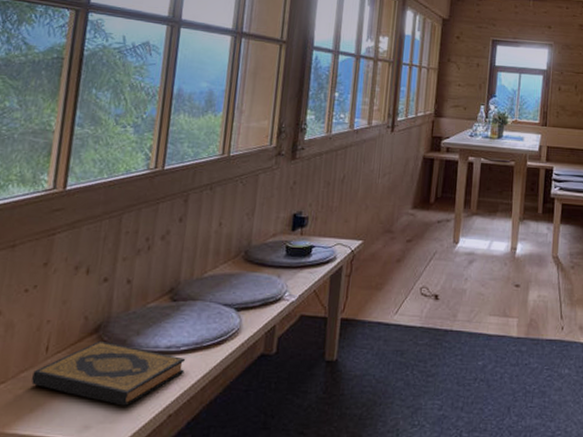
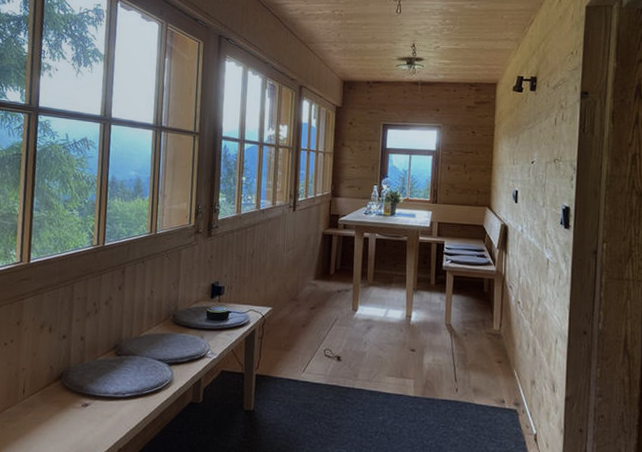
hardback book: present [31,340,186,406] -> none [14,386,130,440]

